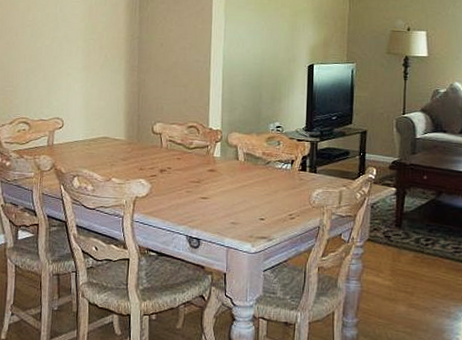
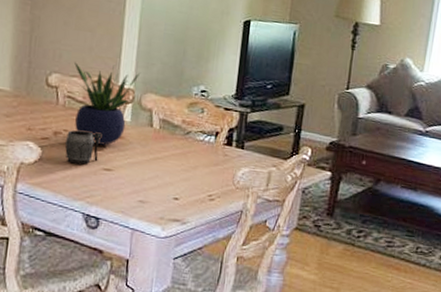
mug: none [169,167,198,195] -> present [65,130,102,165]
potted plant: none [173,112,225,178] -> present [74,62,140,145]

